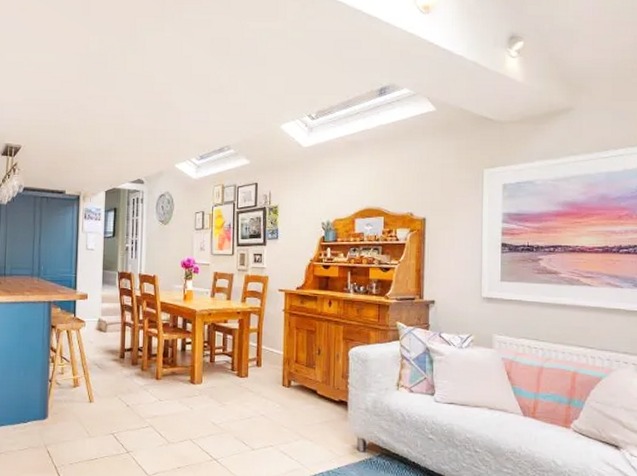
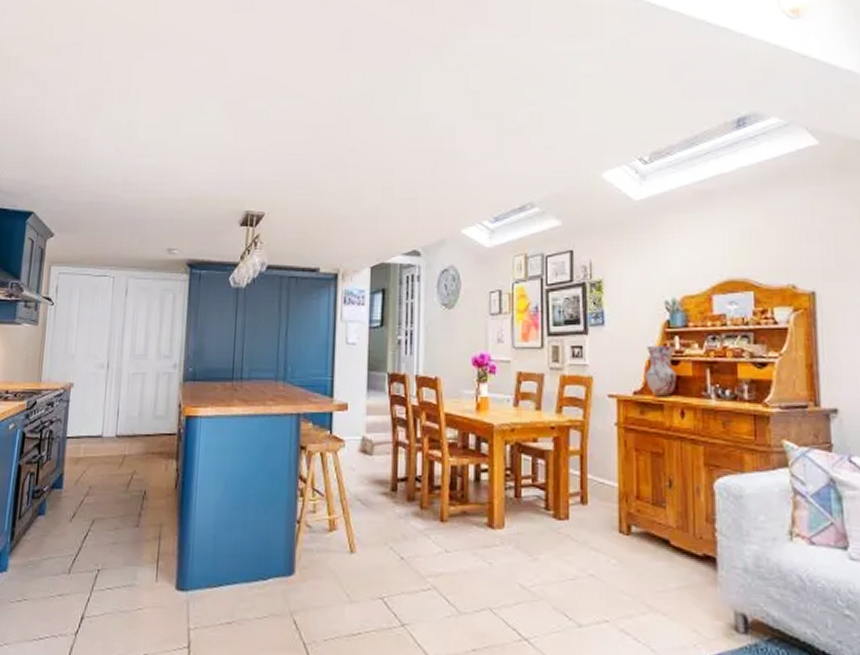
vase: none [305,254,327,291] -> present [645,345,677,397]

